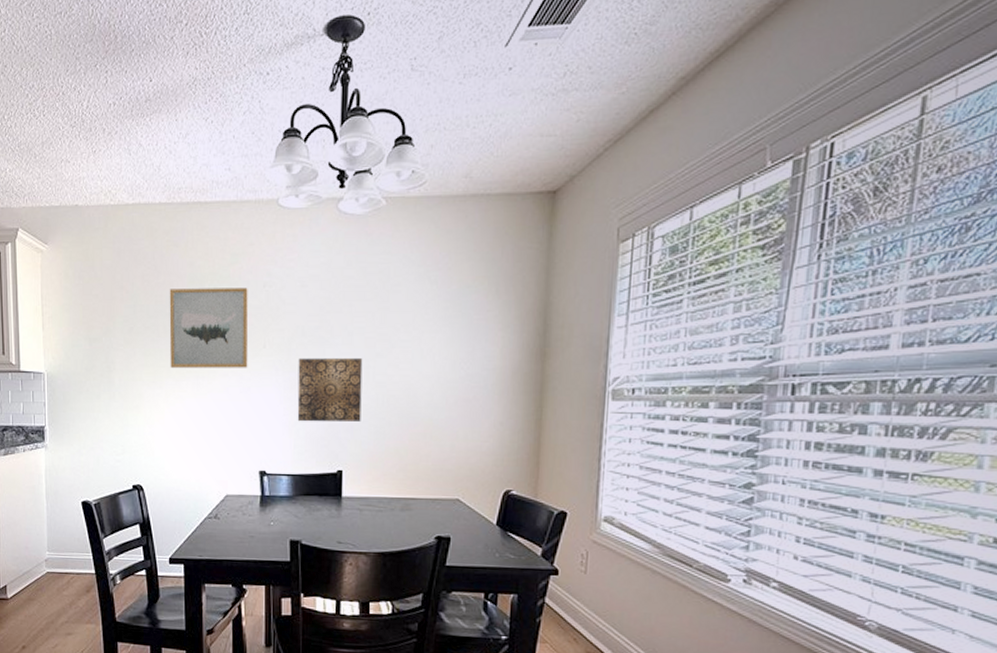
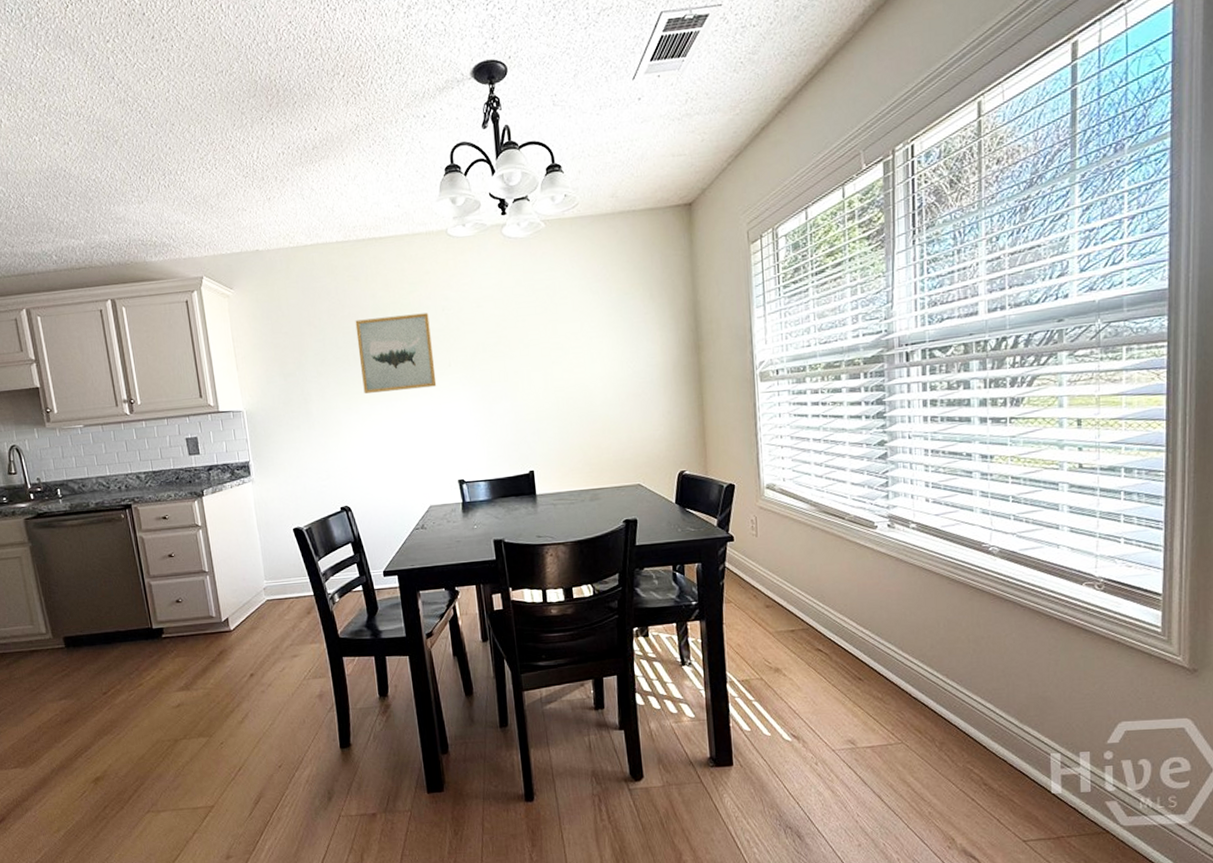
wall art: present [297,358,363,423] -> none [482,367,545,431]

